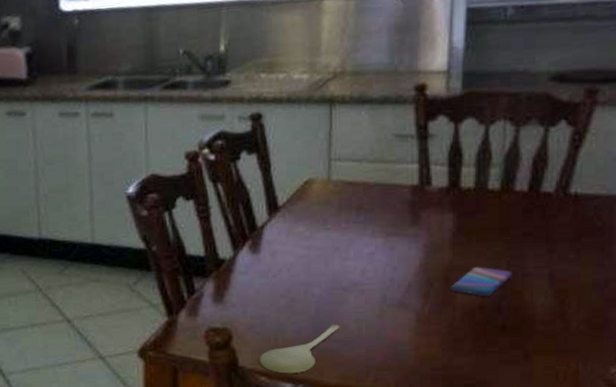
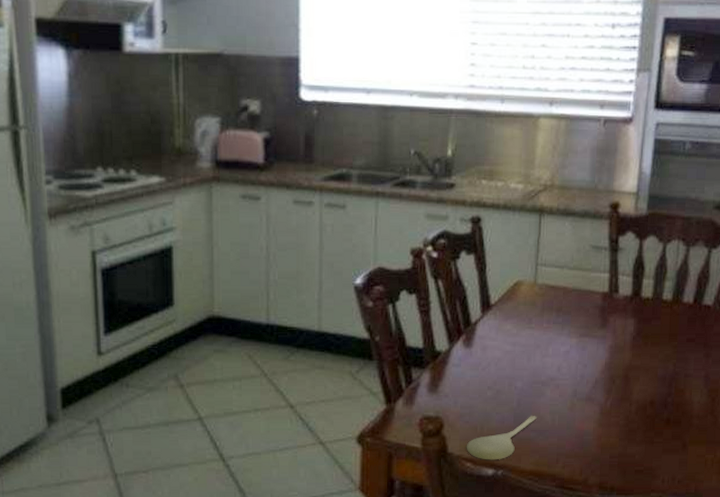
smartphone: present [450,266,513,297] -> none [628,366,678,394]

